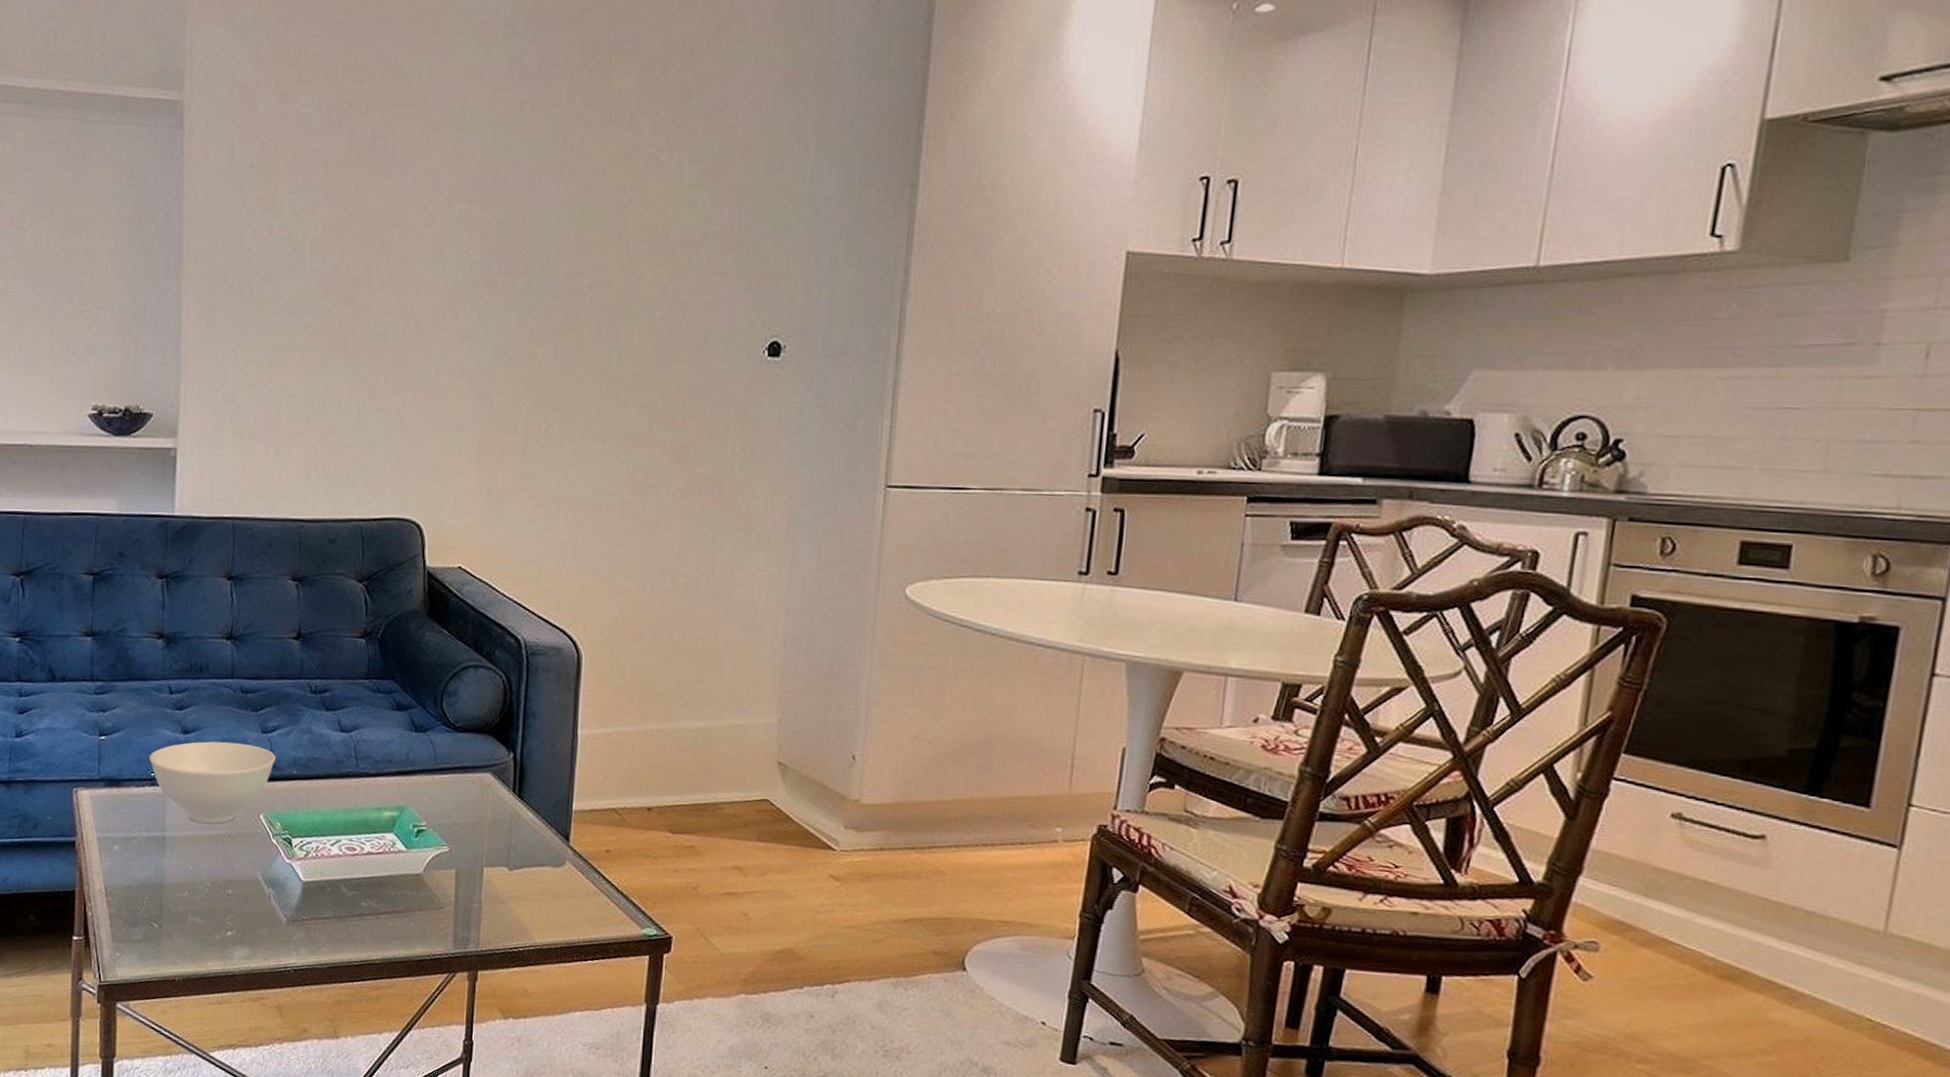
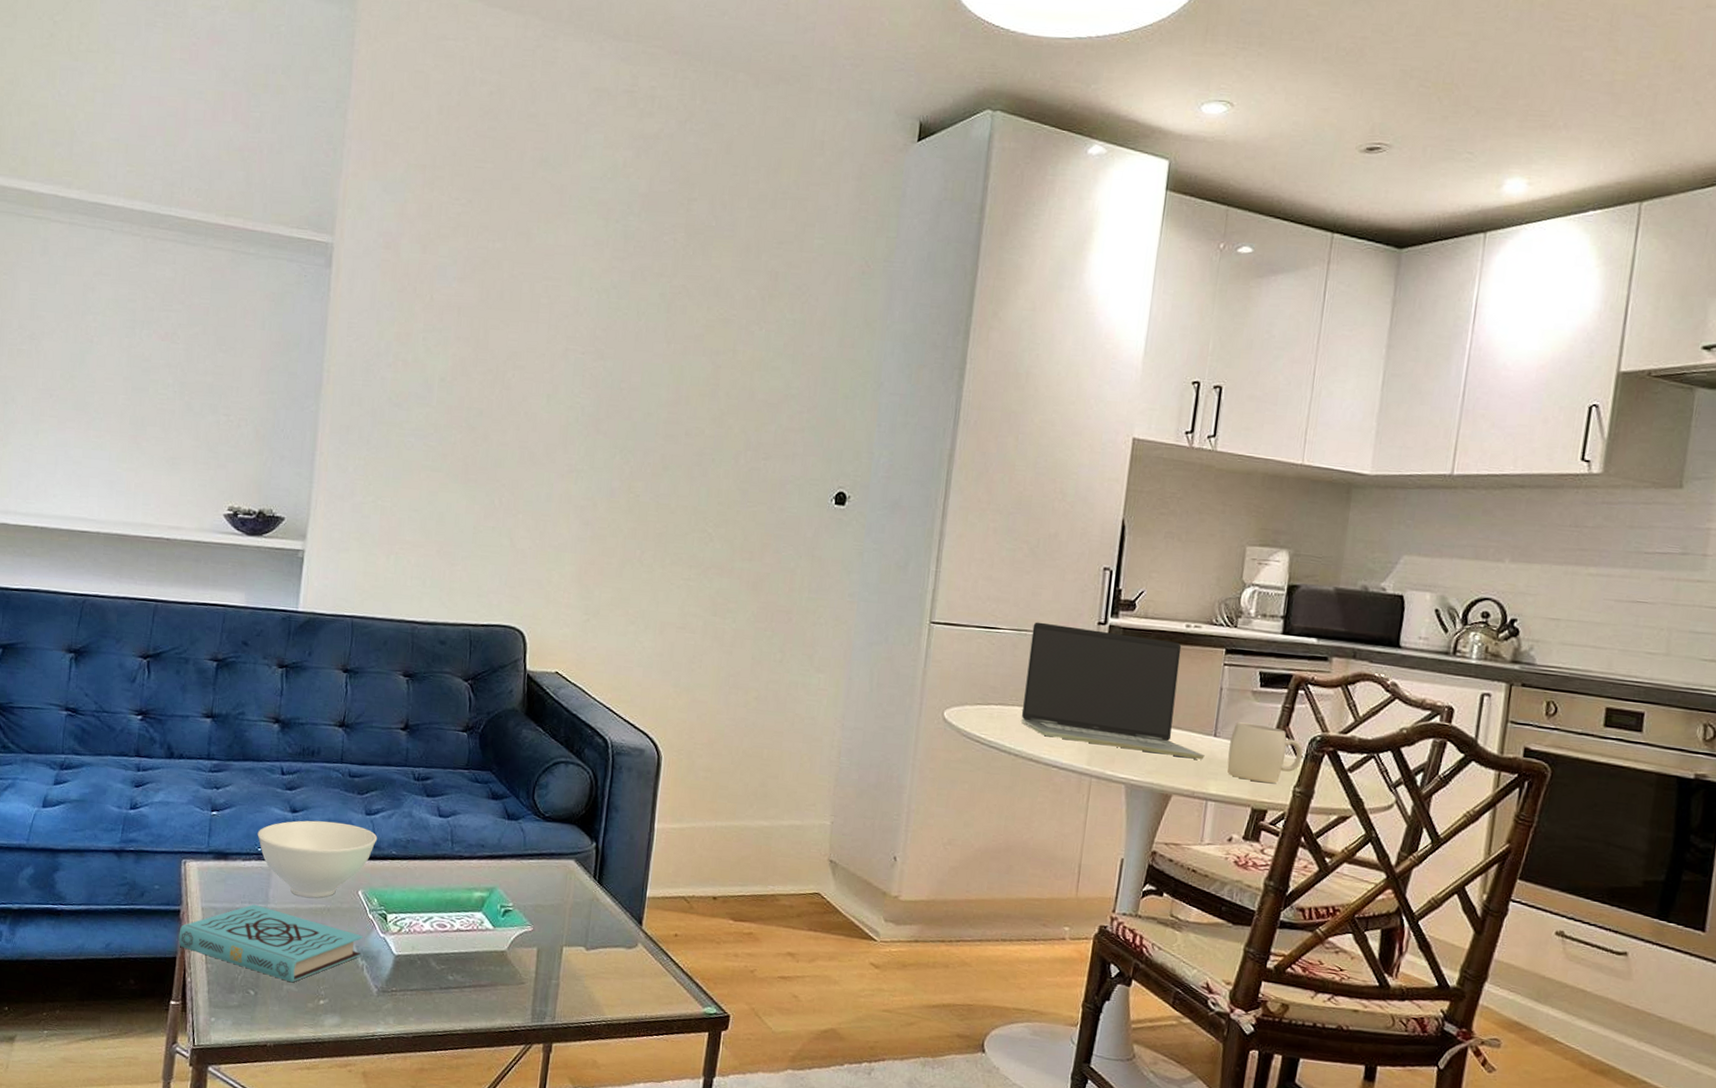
book: none [76,832,268,914] -> present [178,904,363,983]
laptop: none [997,478,1223,629] -> present [1021,622,1205,760]
mug: none [1251,582,1347,653] -> present [1227,722,1304,784]

